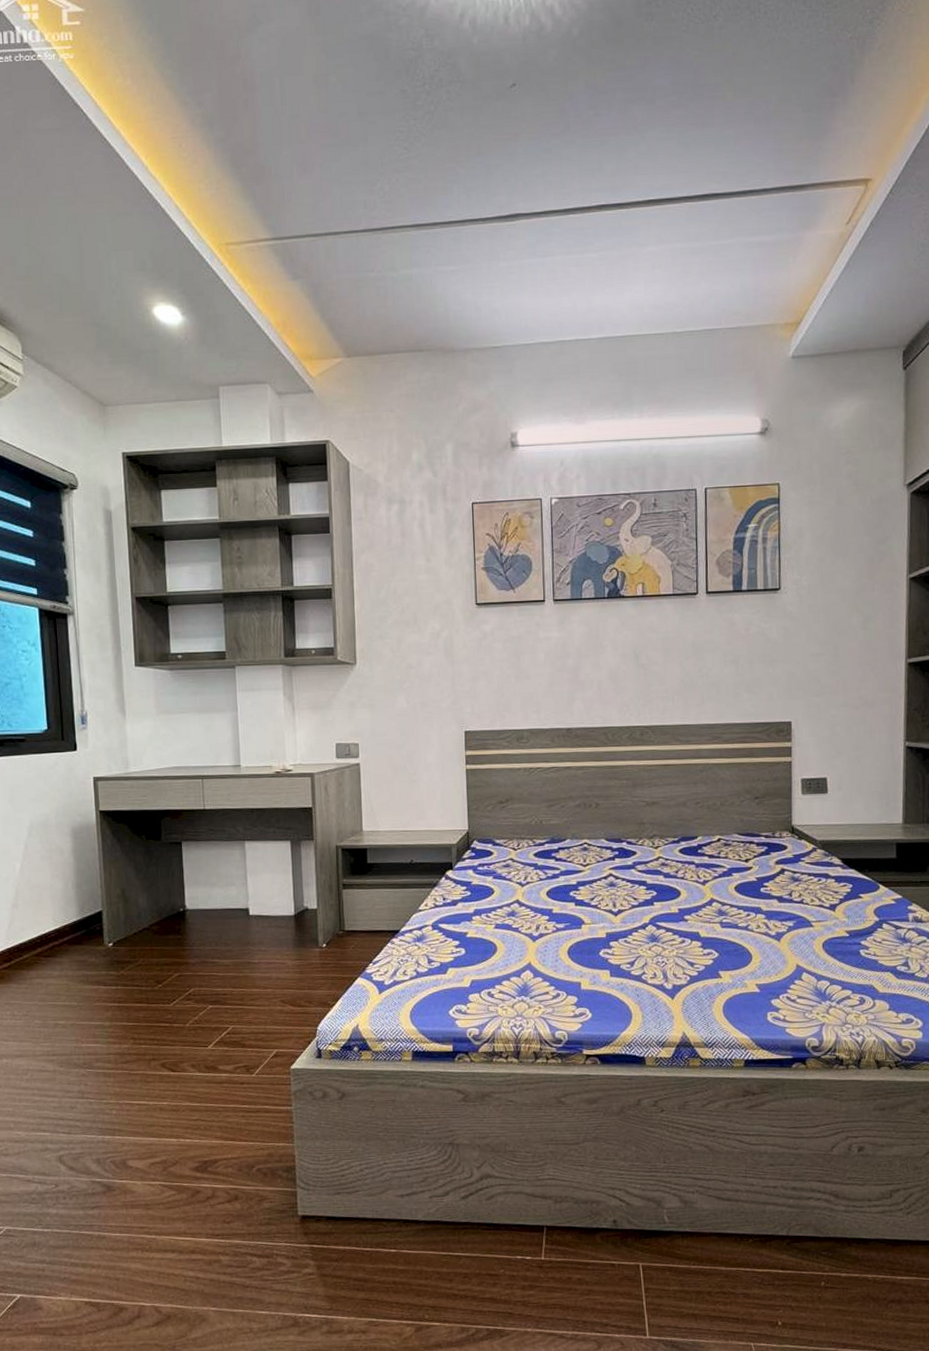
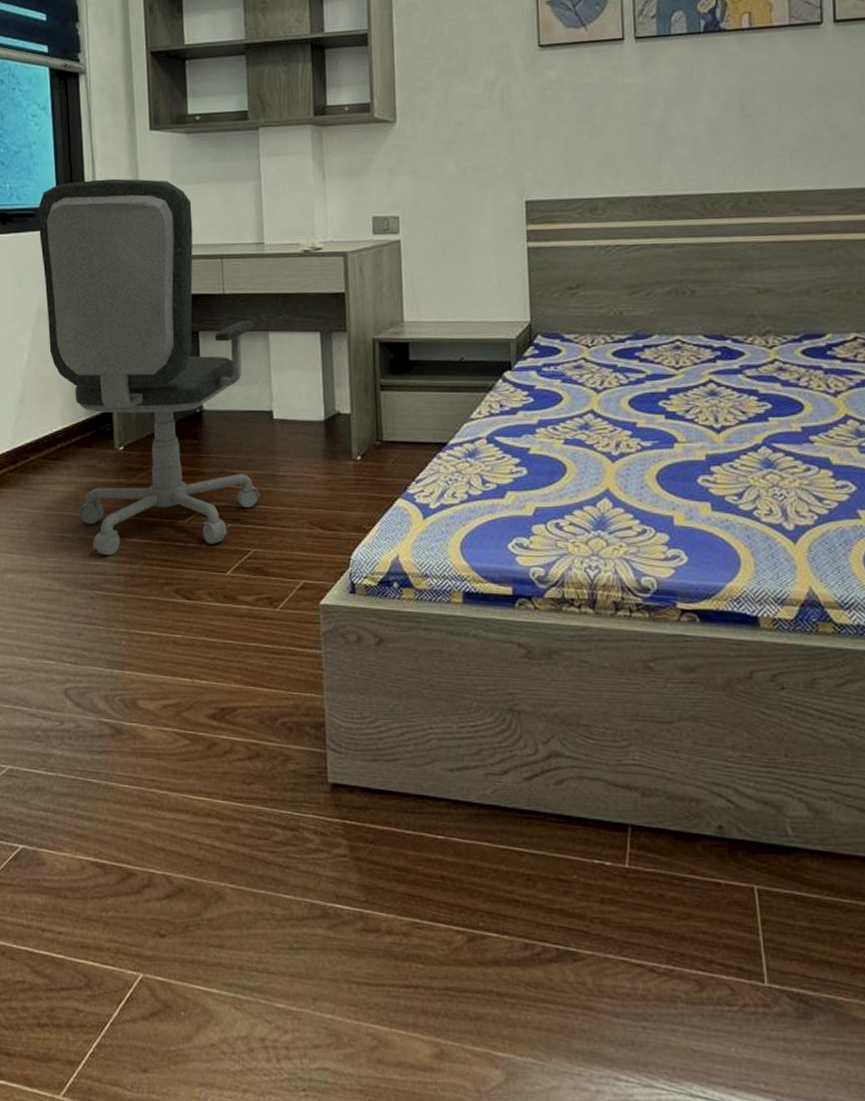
office chair: none [29,708,238,1039] -> present [38,178,260,556]

